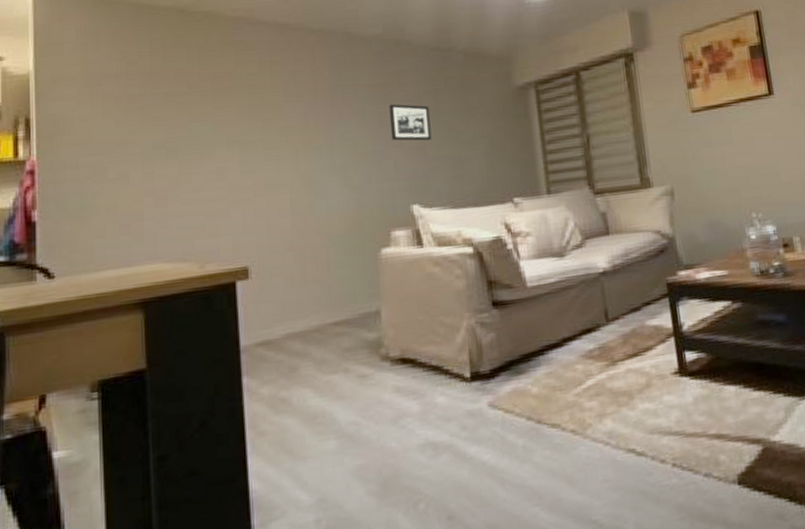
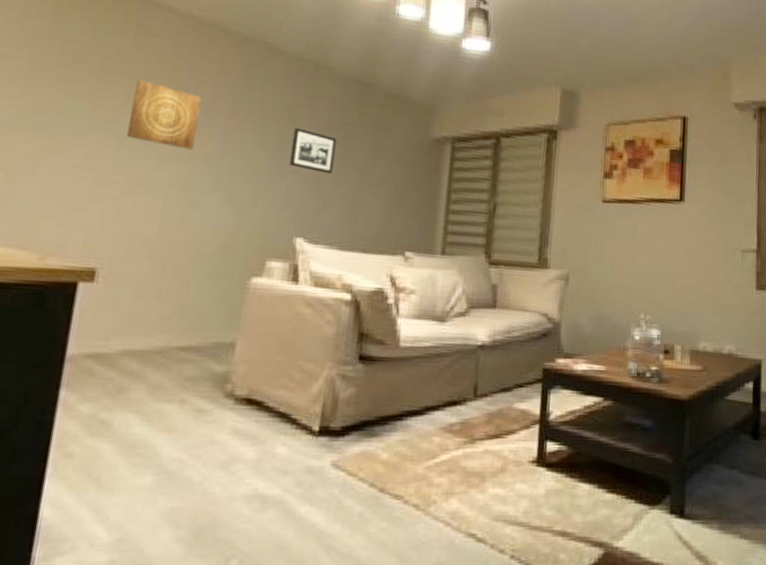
wall art: none [245,91,306,146] -> present [127,79,202,150]

